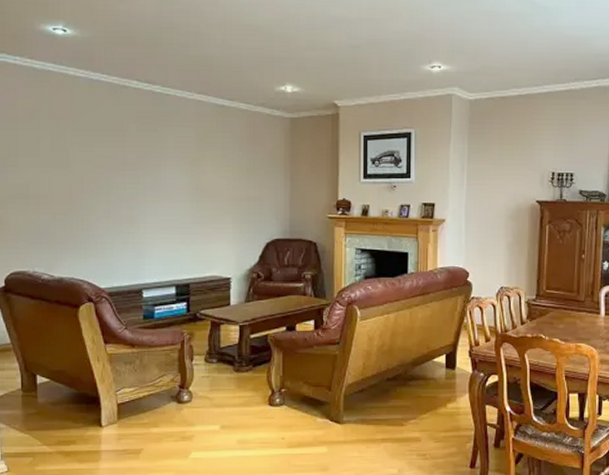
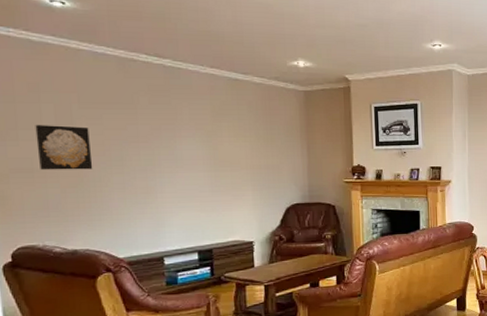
wall art: none [33,152,82,197] -> present [35,125,93,170]

